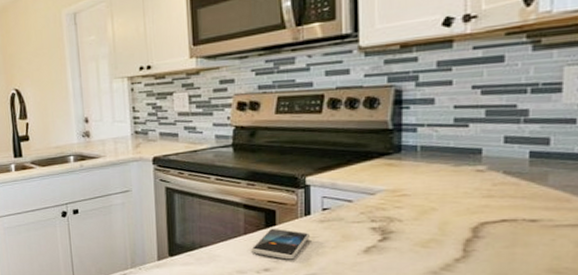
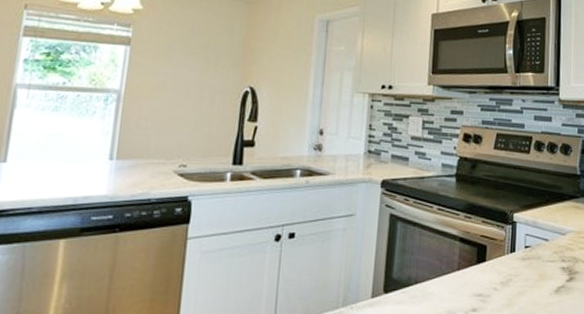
smartphone: present [251,228,310,260] -> none [462,264,513,299]

